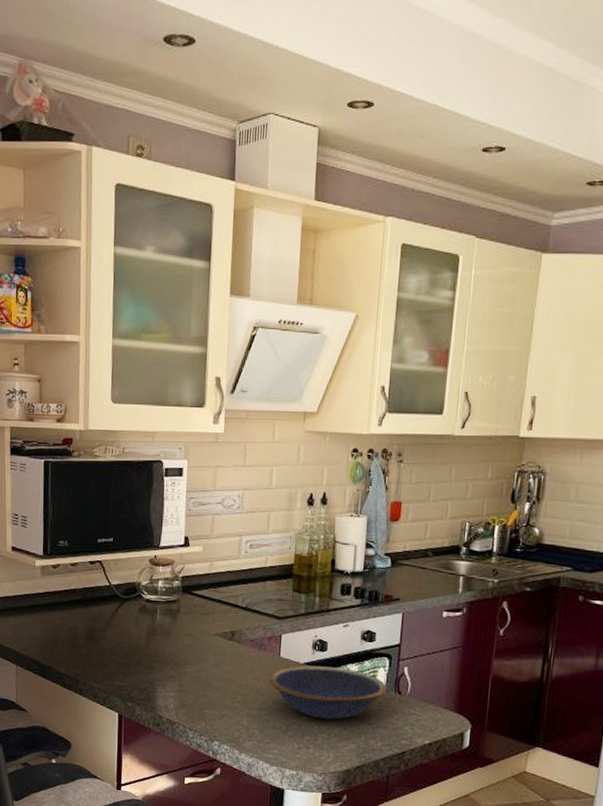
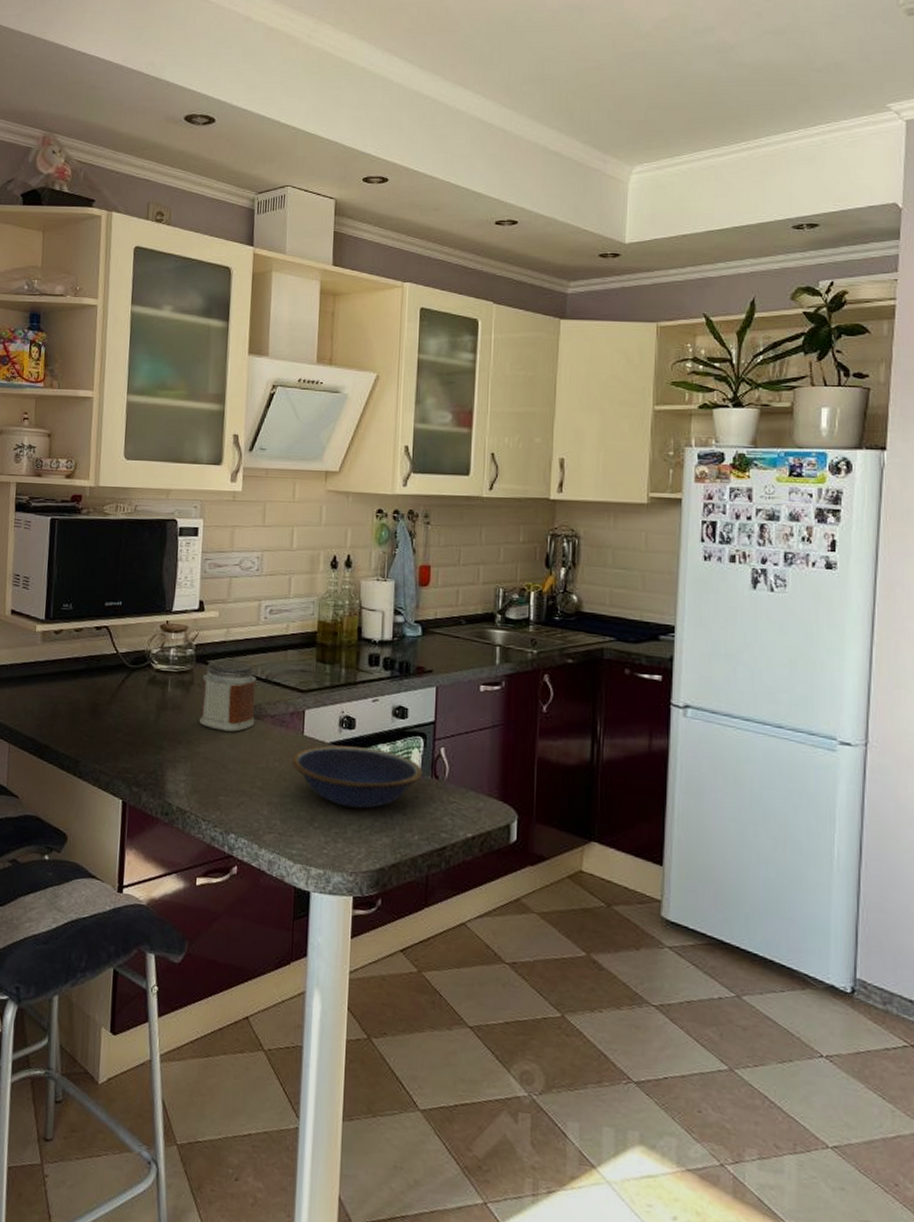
jar: none [186,590,237,654] -> present [200,660,256,732]

